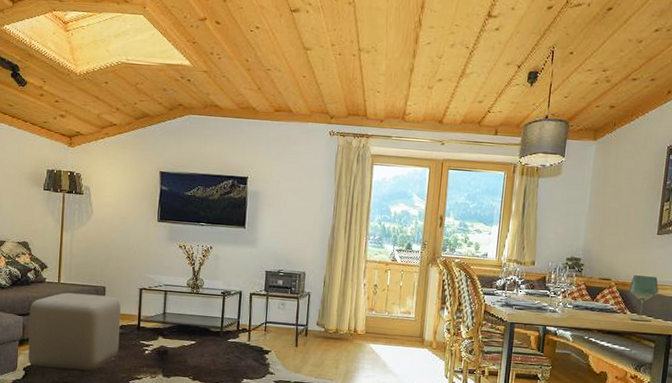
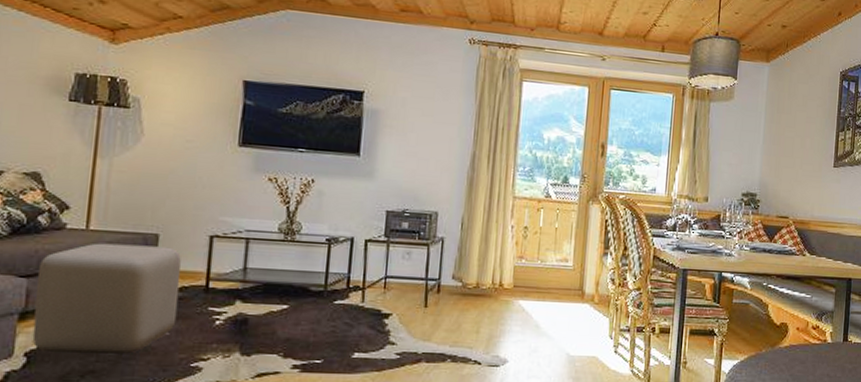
wine glass: present [628,275,659,322] -> none [807,212,838,265]

